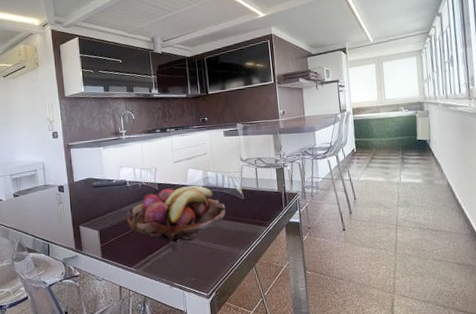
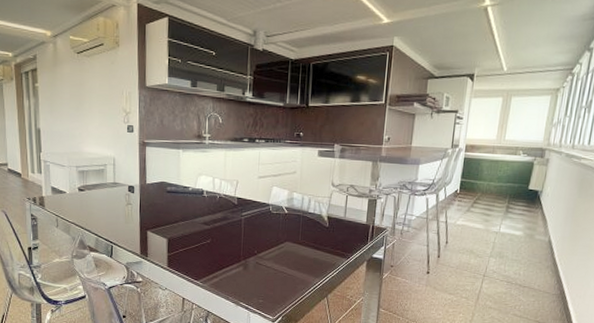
fruit basket: present [126,185,226,242] -> none [198,204,307,263]

